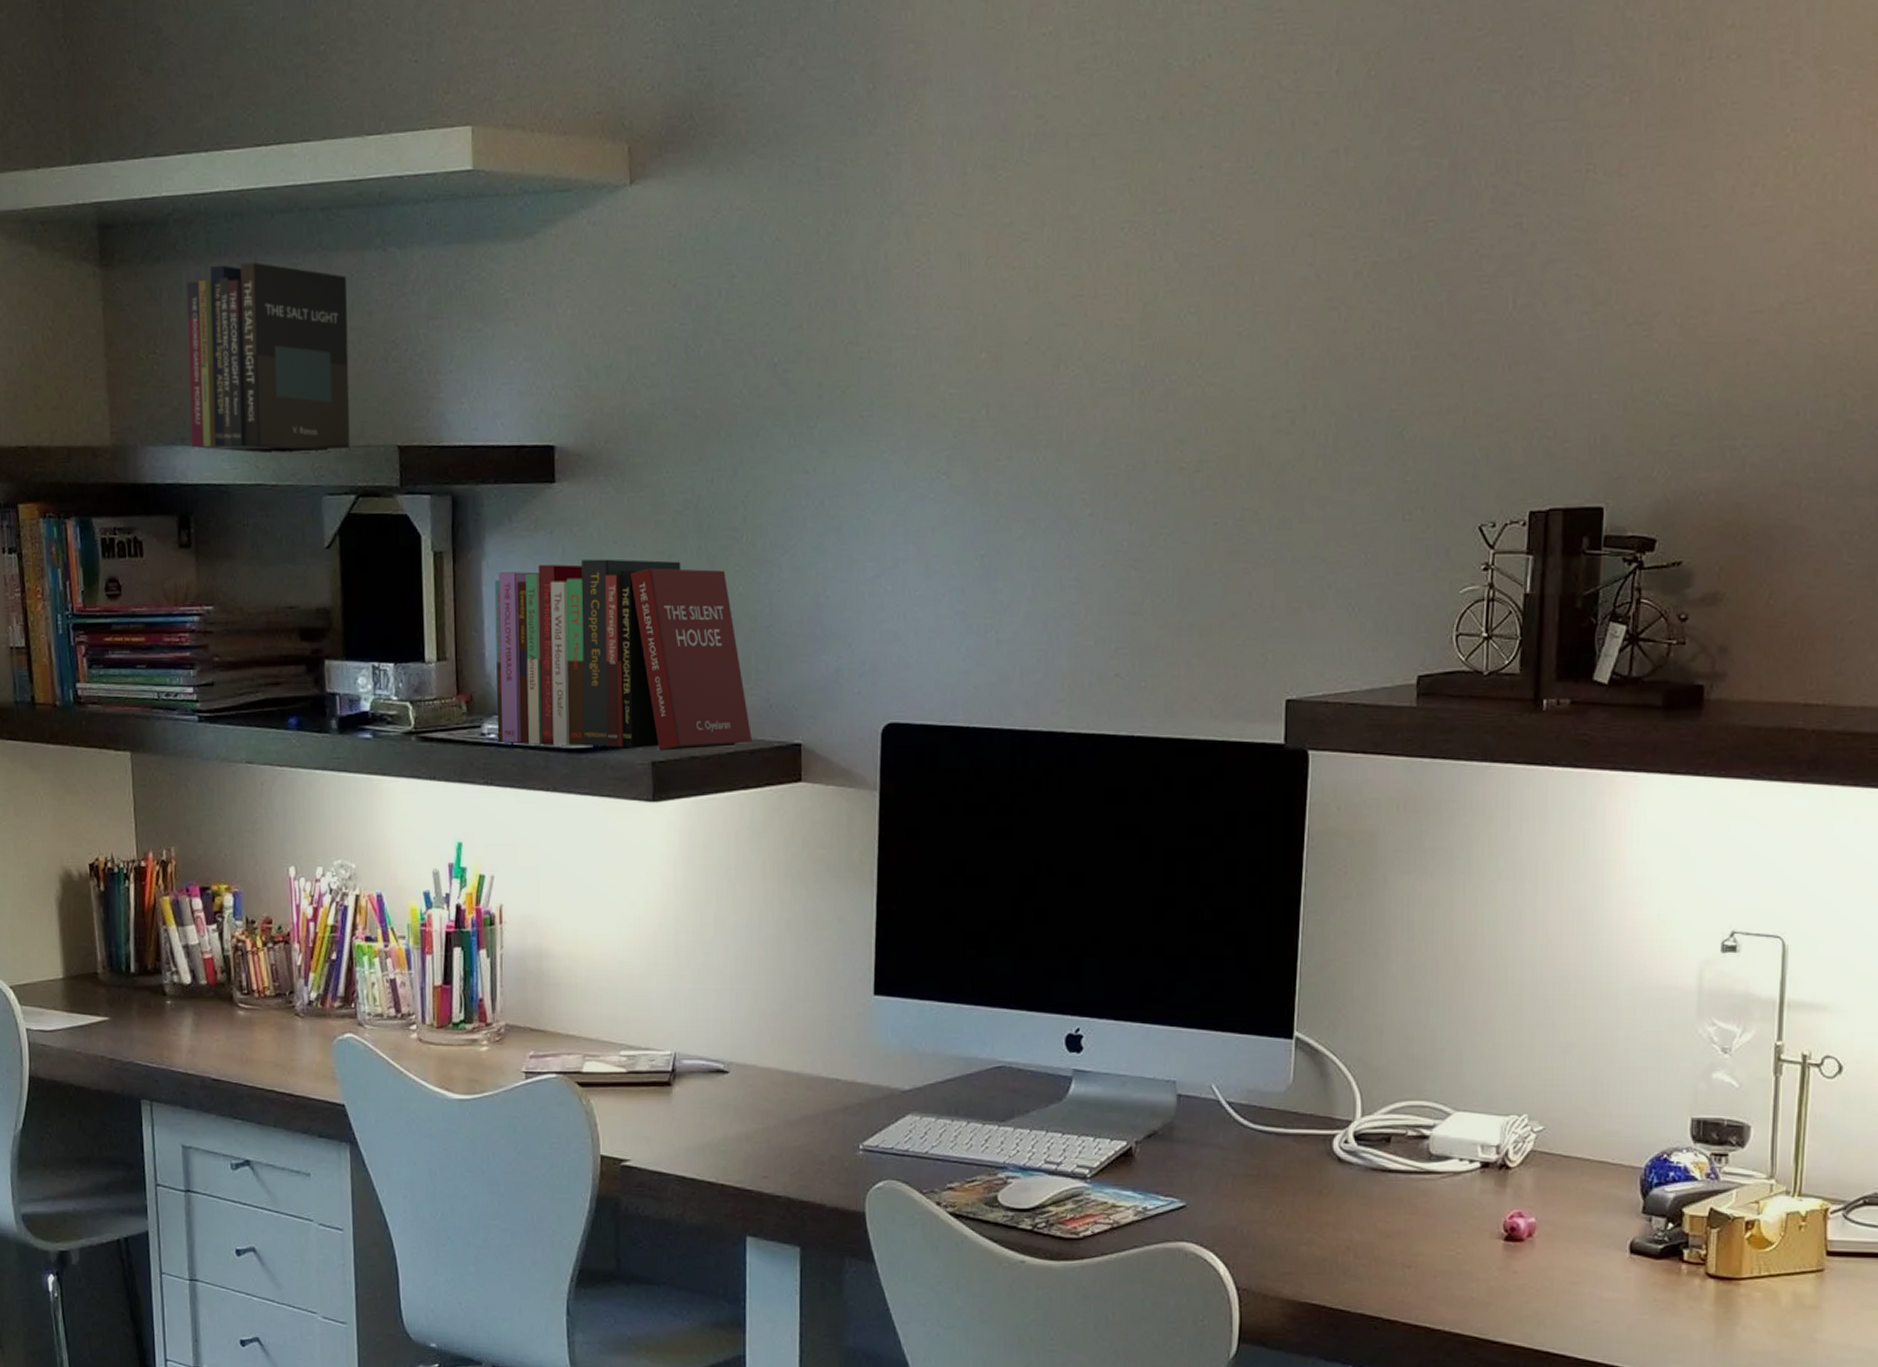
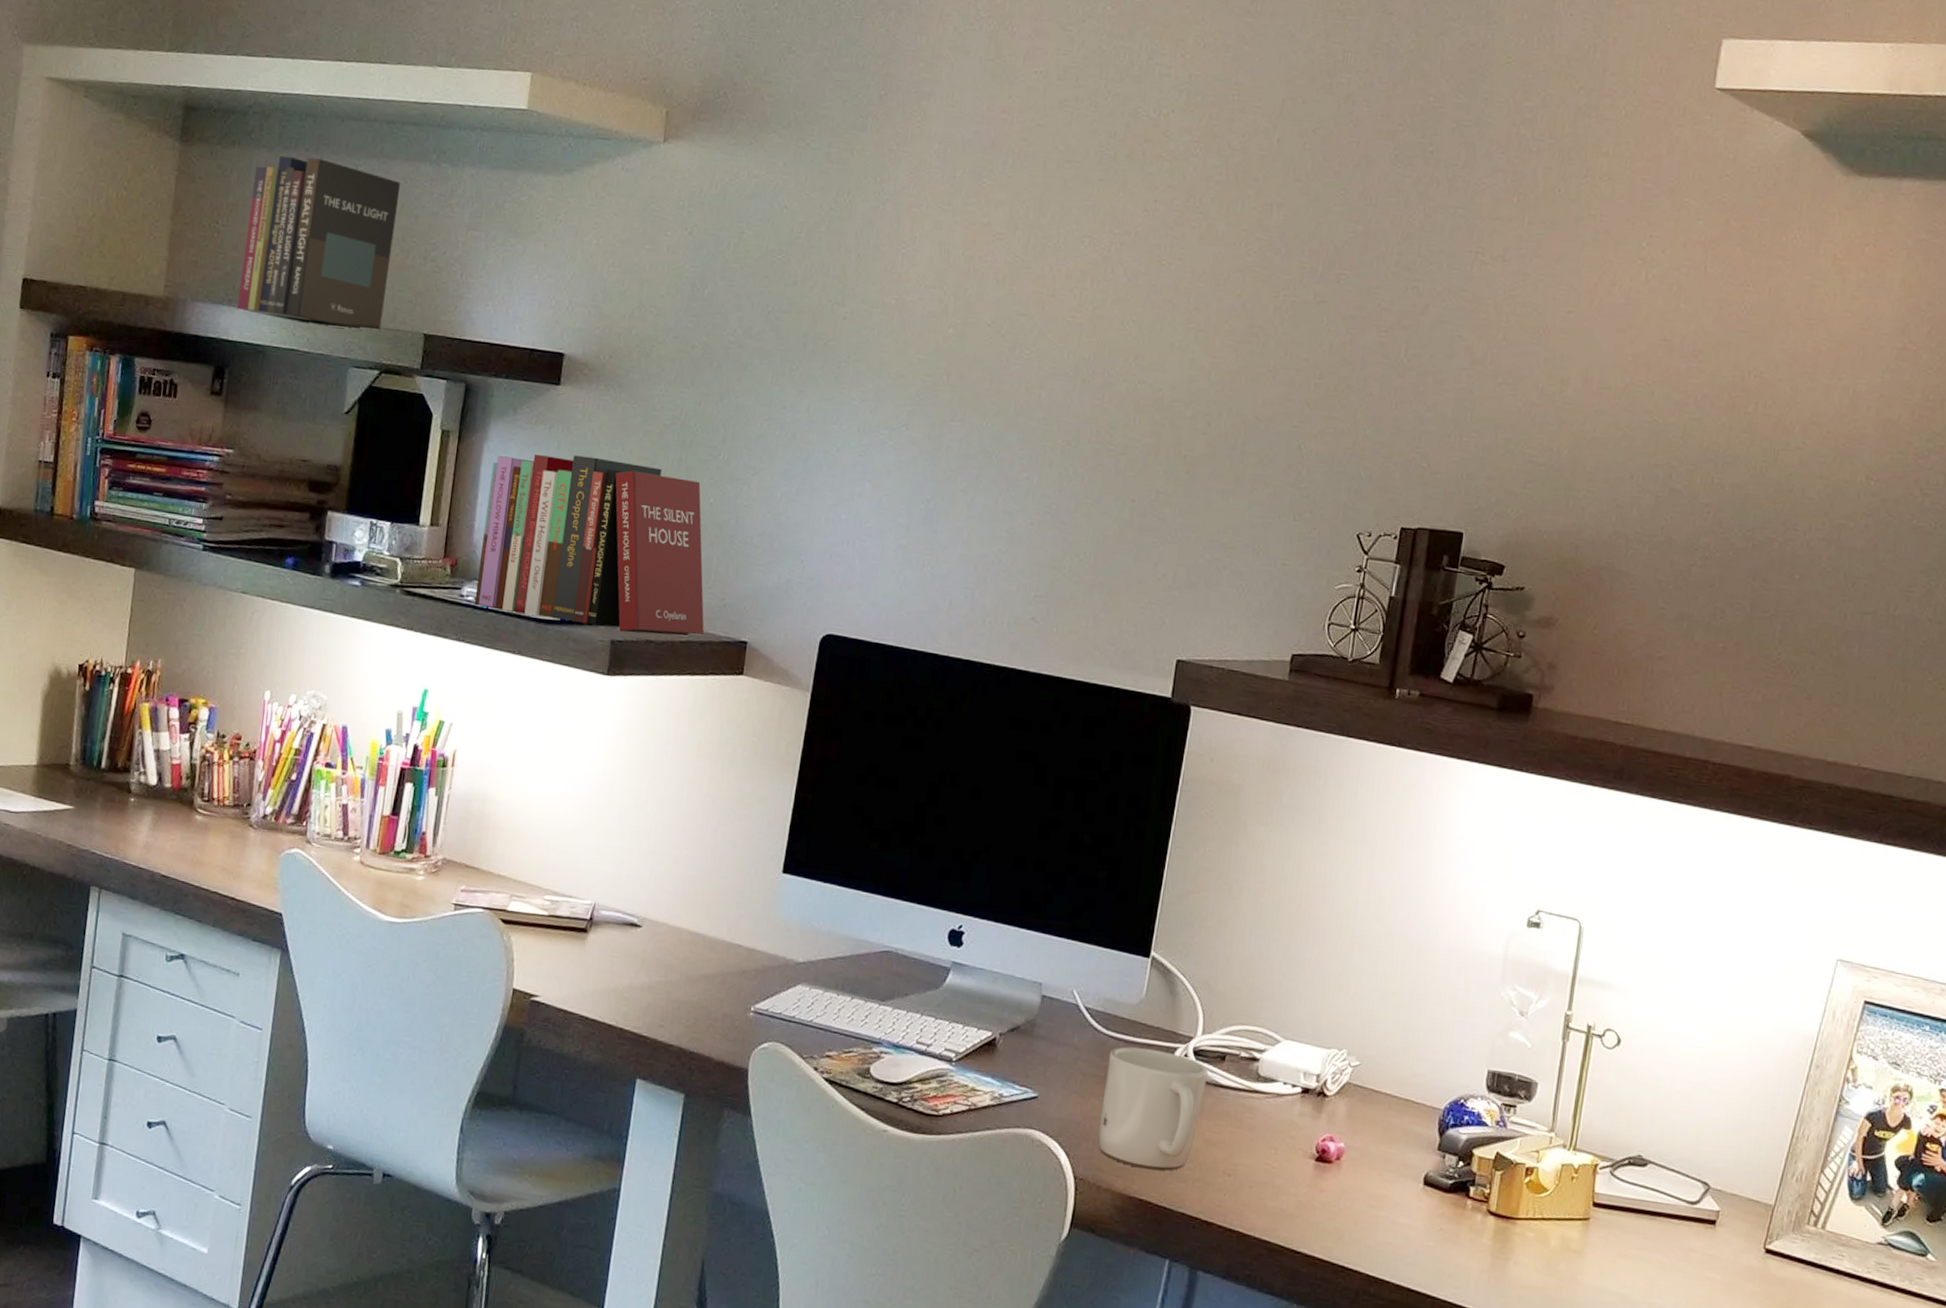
mug: none [1258,1138,1373,1271] -> present [1097,1046,1208,1171]

